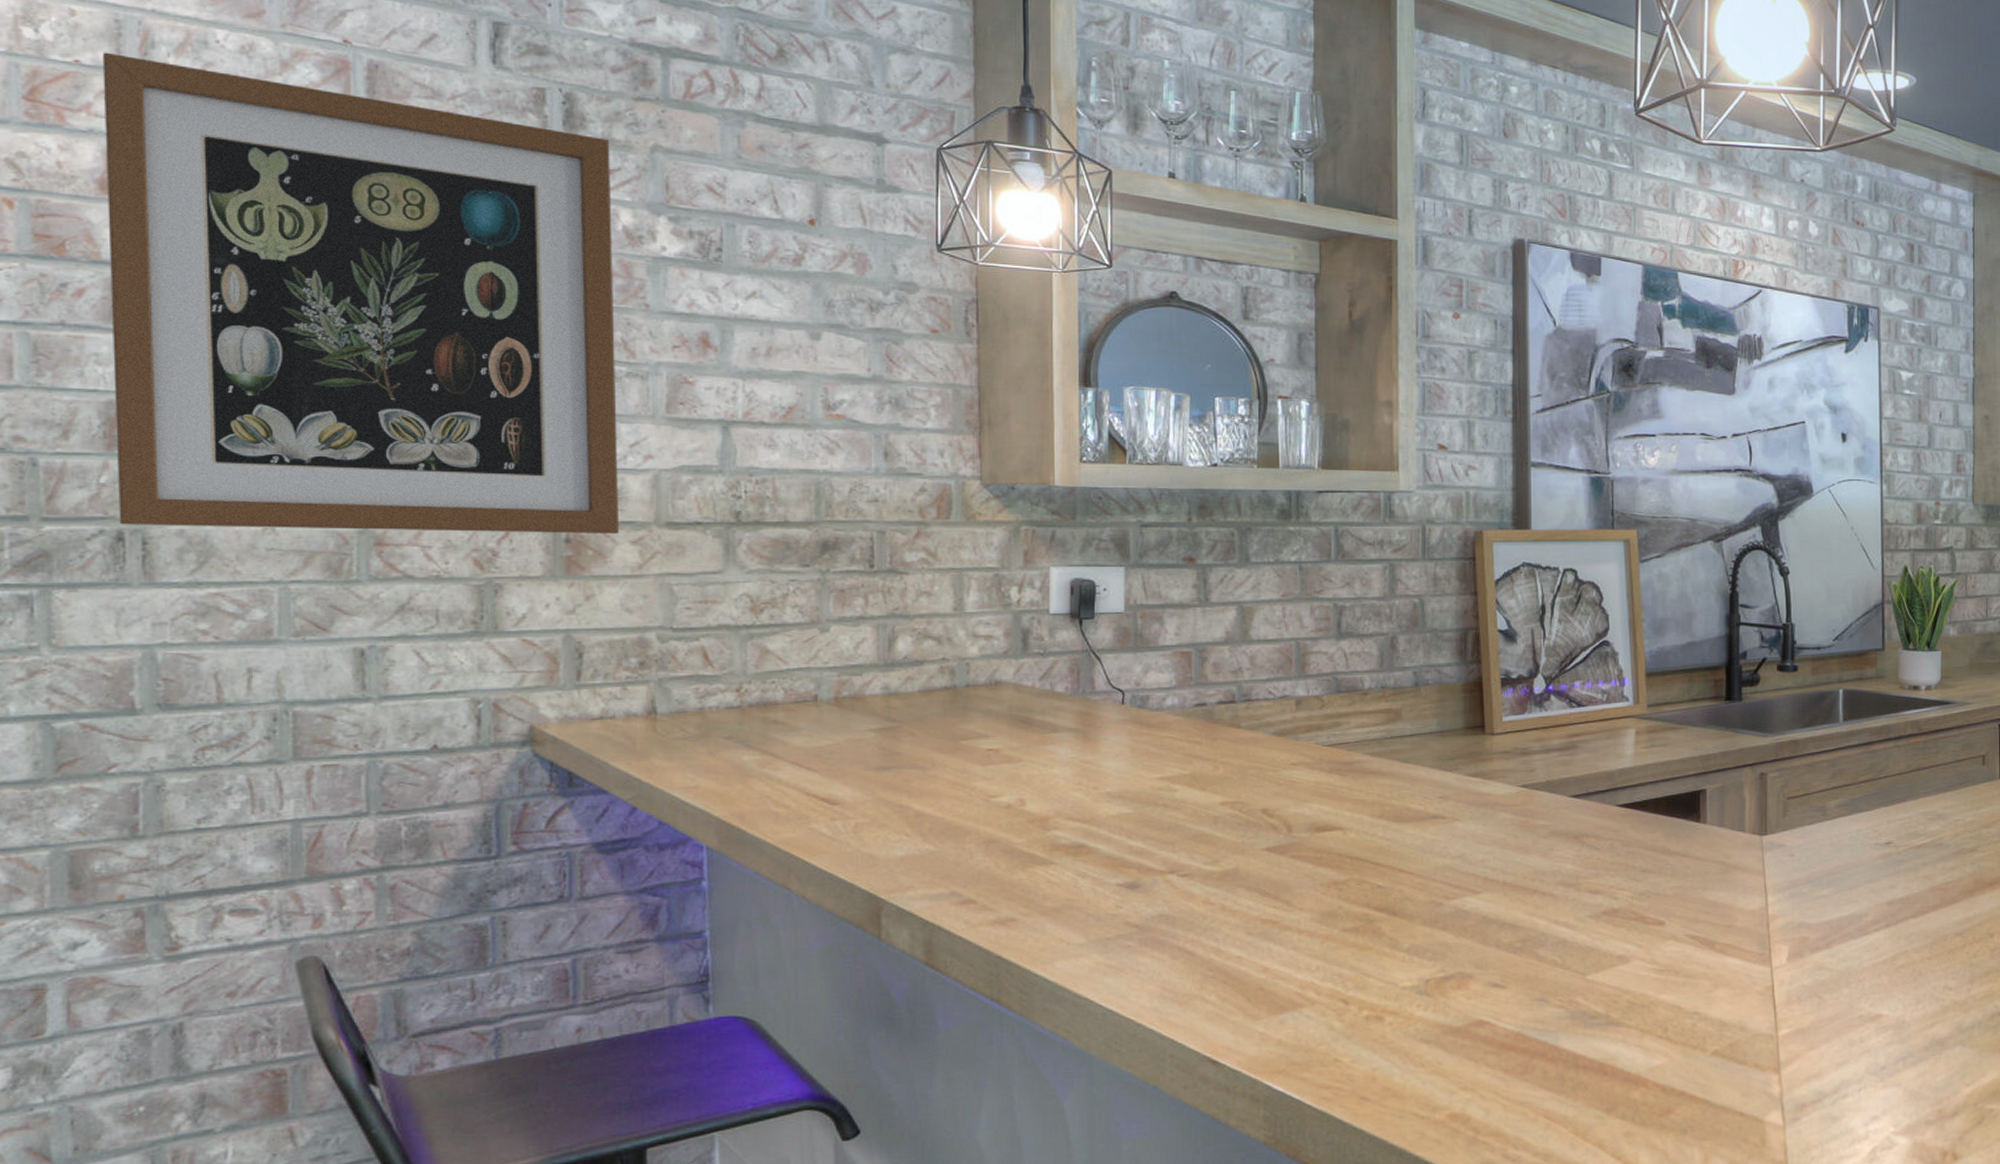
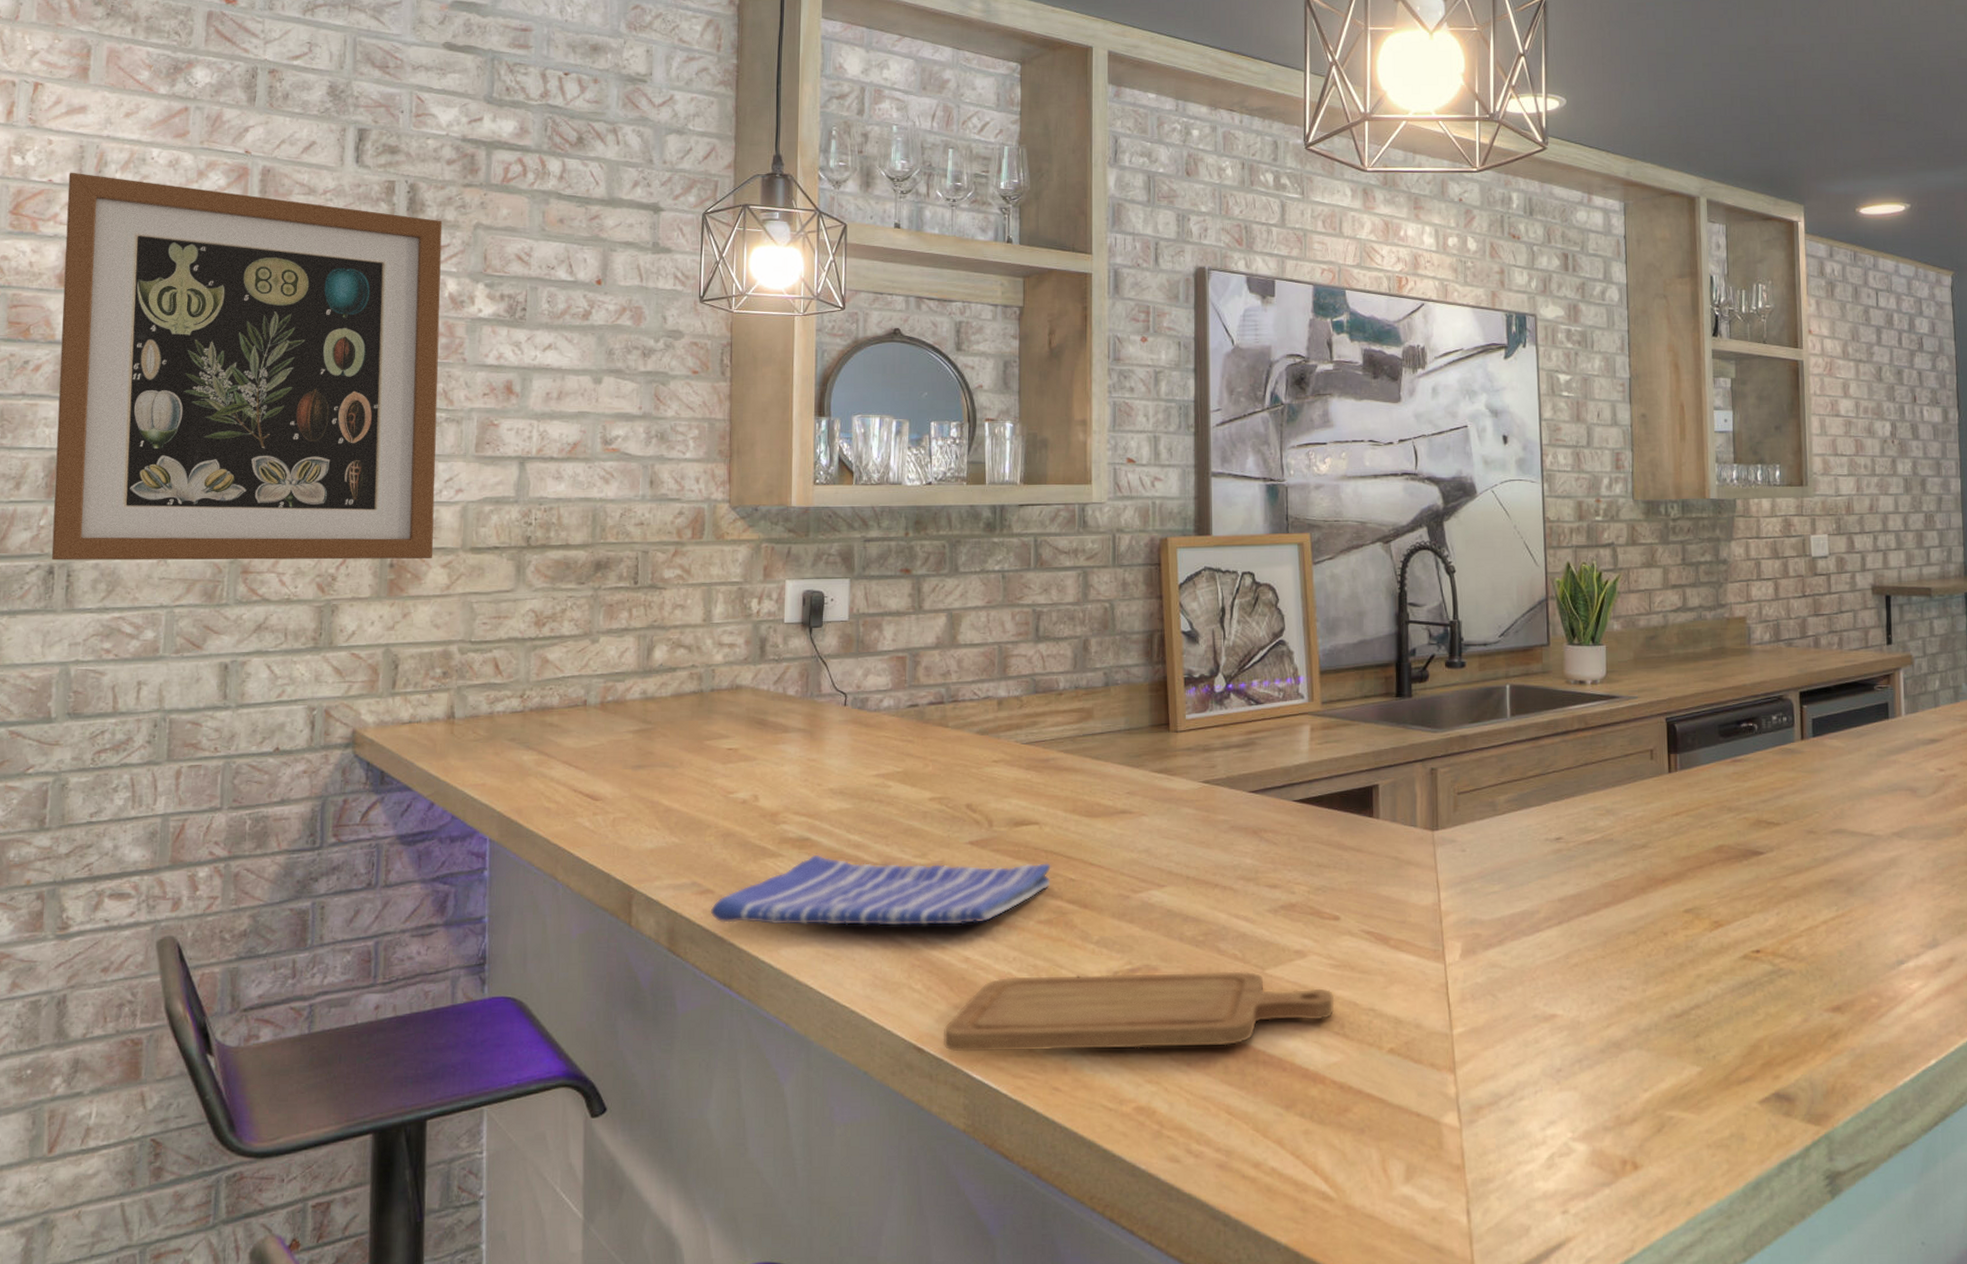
dish towel: none [973,861,1357,936] -> present [710,854,1051,926]
chopping board: none [1241,977,1657,1064] -> present [944,971,1334,1052]

